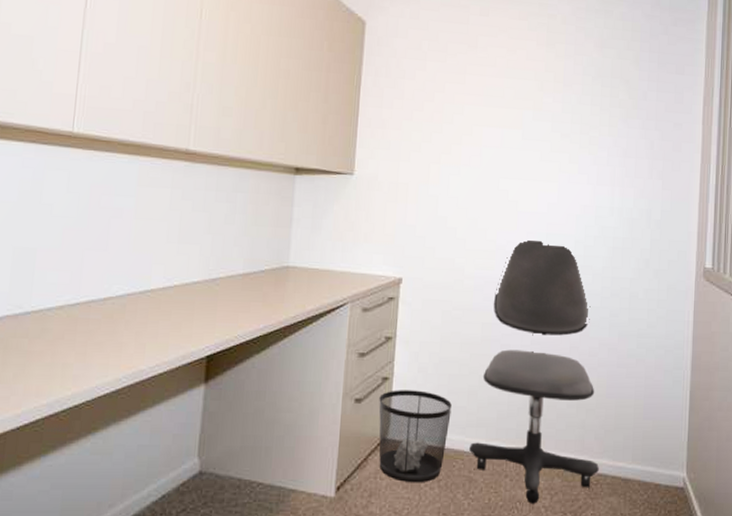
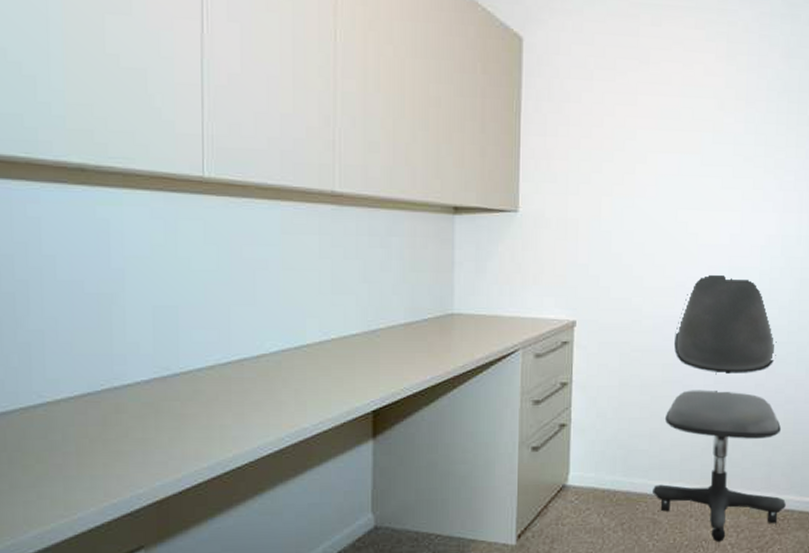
waste bin: present [379,390,452,483] -> none [557,435,633,528]

